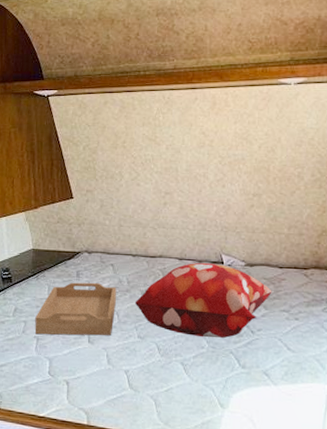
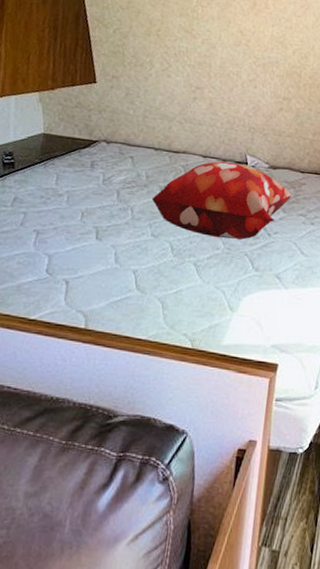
serving tray: present [35,282,116,336] -> none [35,173,134,232]

